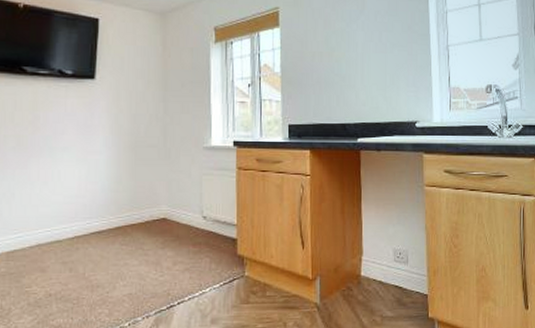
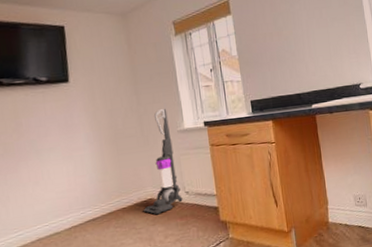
vacuum cleaner: none [153,121,199,238] -> present [143,109,183,215]

